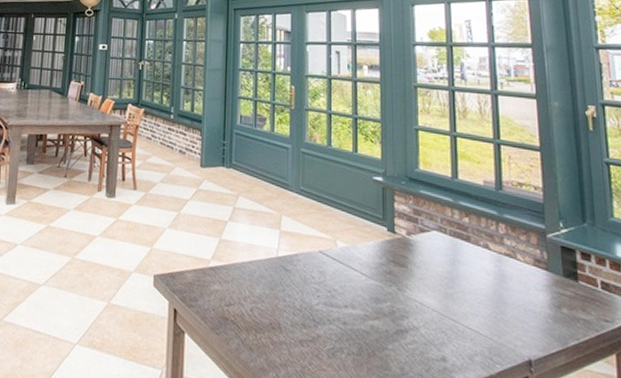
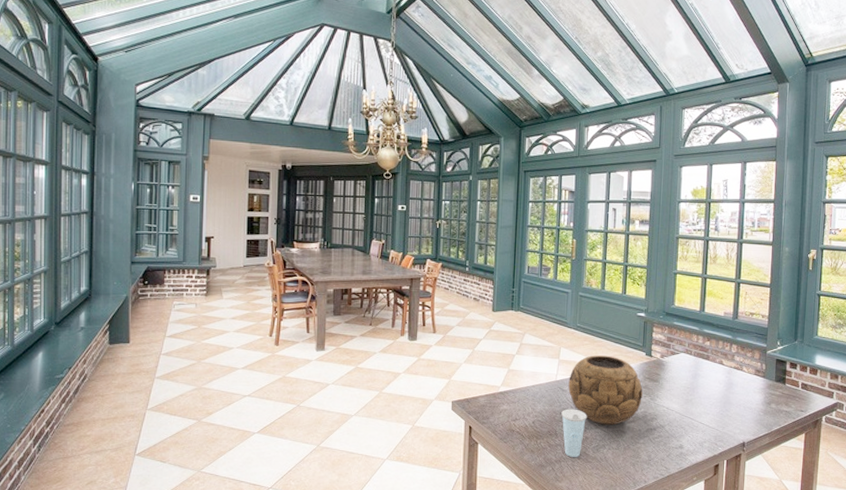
cup: none [285,295,318,362] -> present [561,409,587,457]
decorative bowl: none [293,227,387,322] -> present [568,355,643,425]

